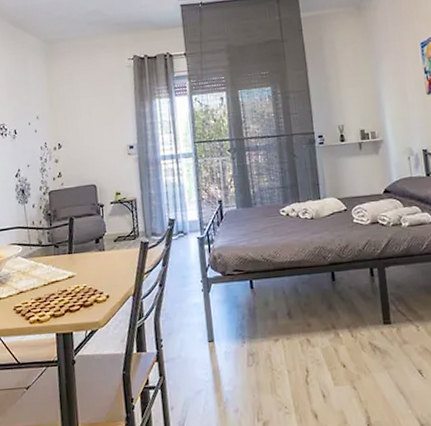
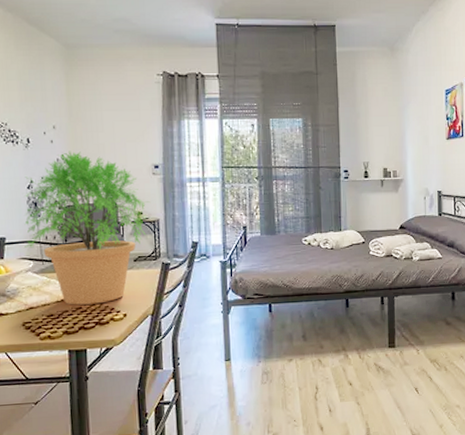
potted plant: none [13,138,126,288] -> present [24,150,150,305]

